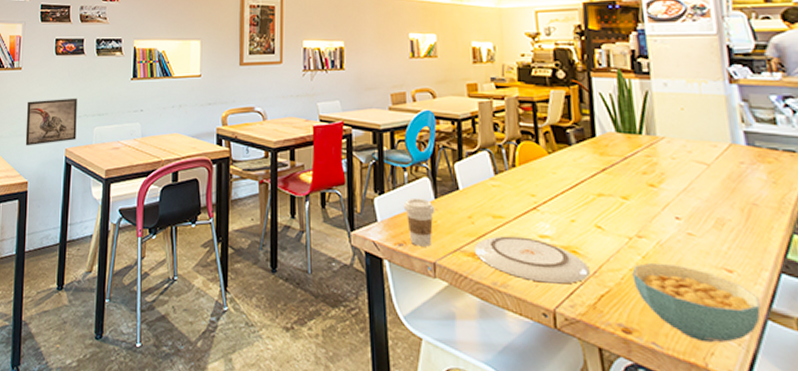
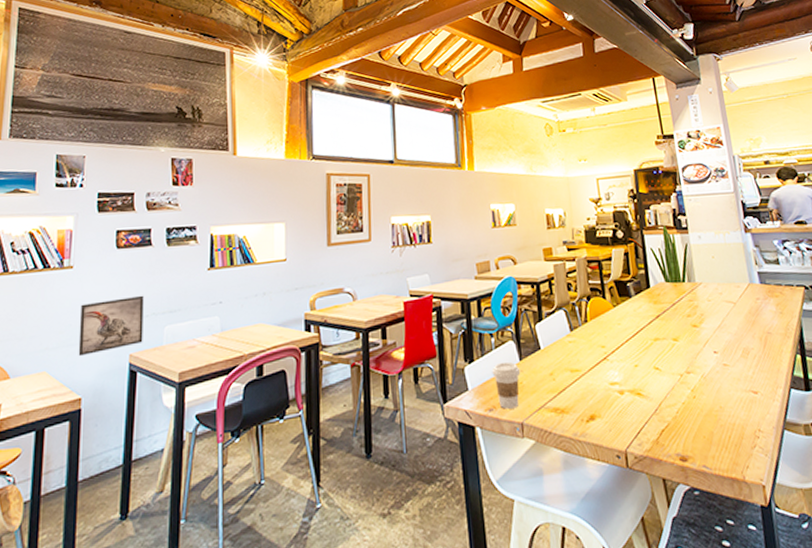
plate: present [474,236,590,284] -> none [556,386,652,427]
cereal bowl: present [632,262,761,343] -> none [684,393,779,458]

